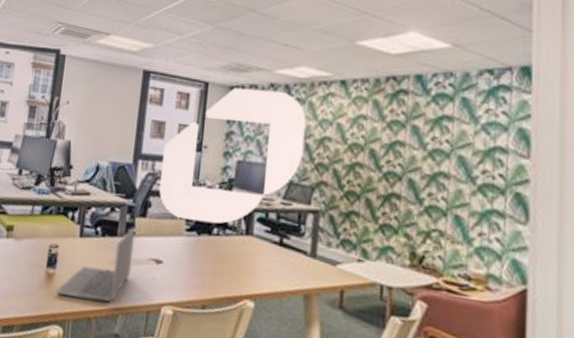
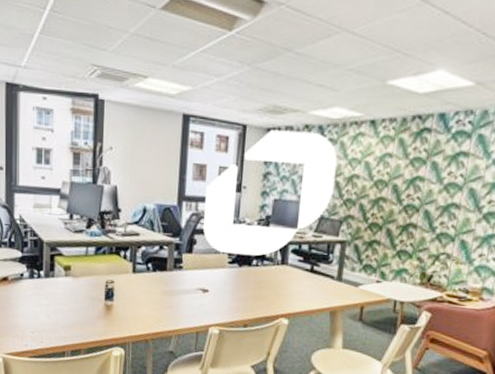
laptop: present [57,227,136,302] -> none [116,262,184,327]

